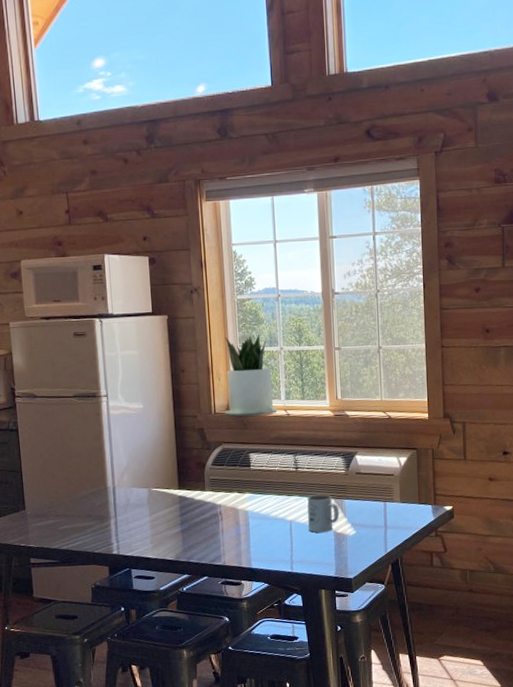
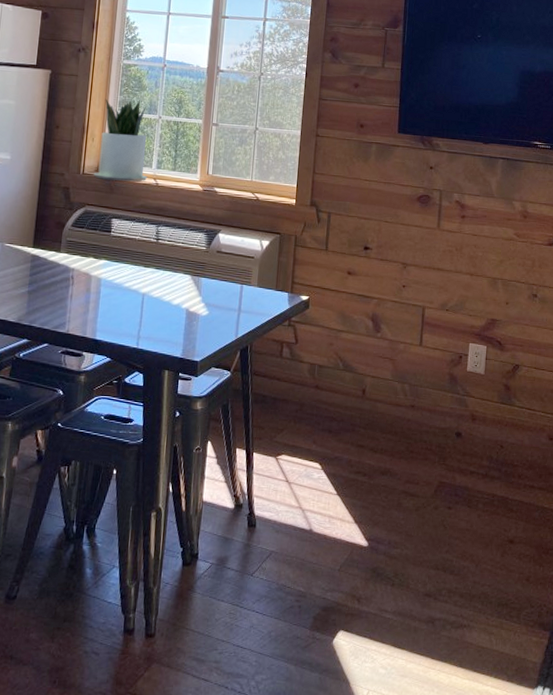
mug: present [307,494,340,533] -> none [160,269,195,309]

